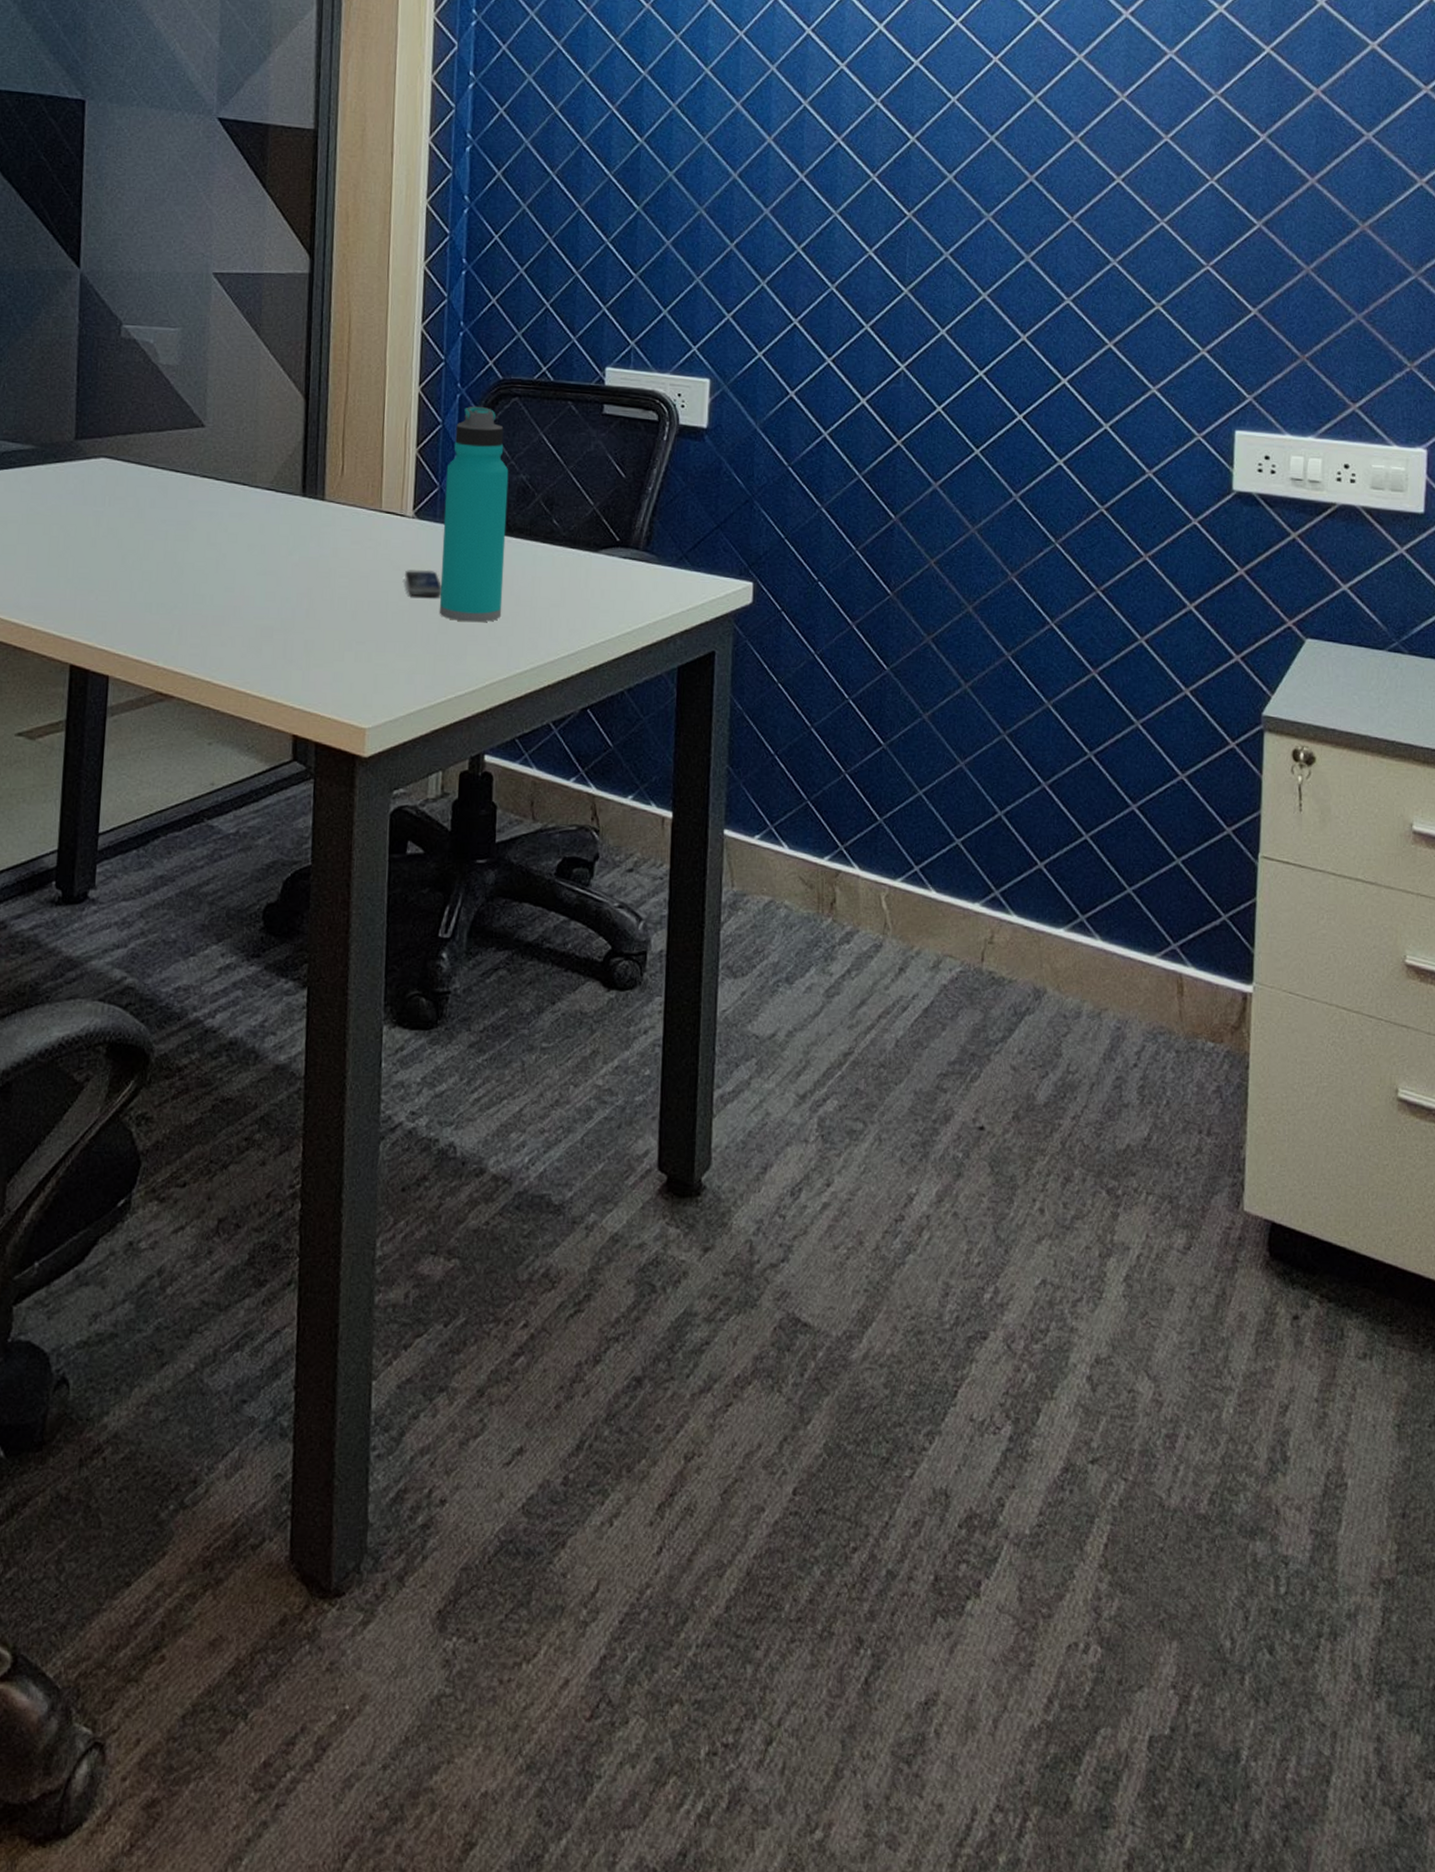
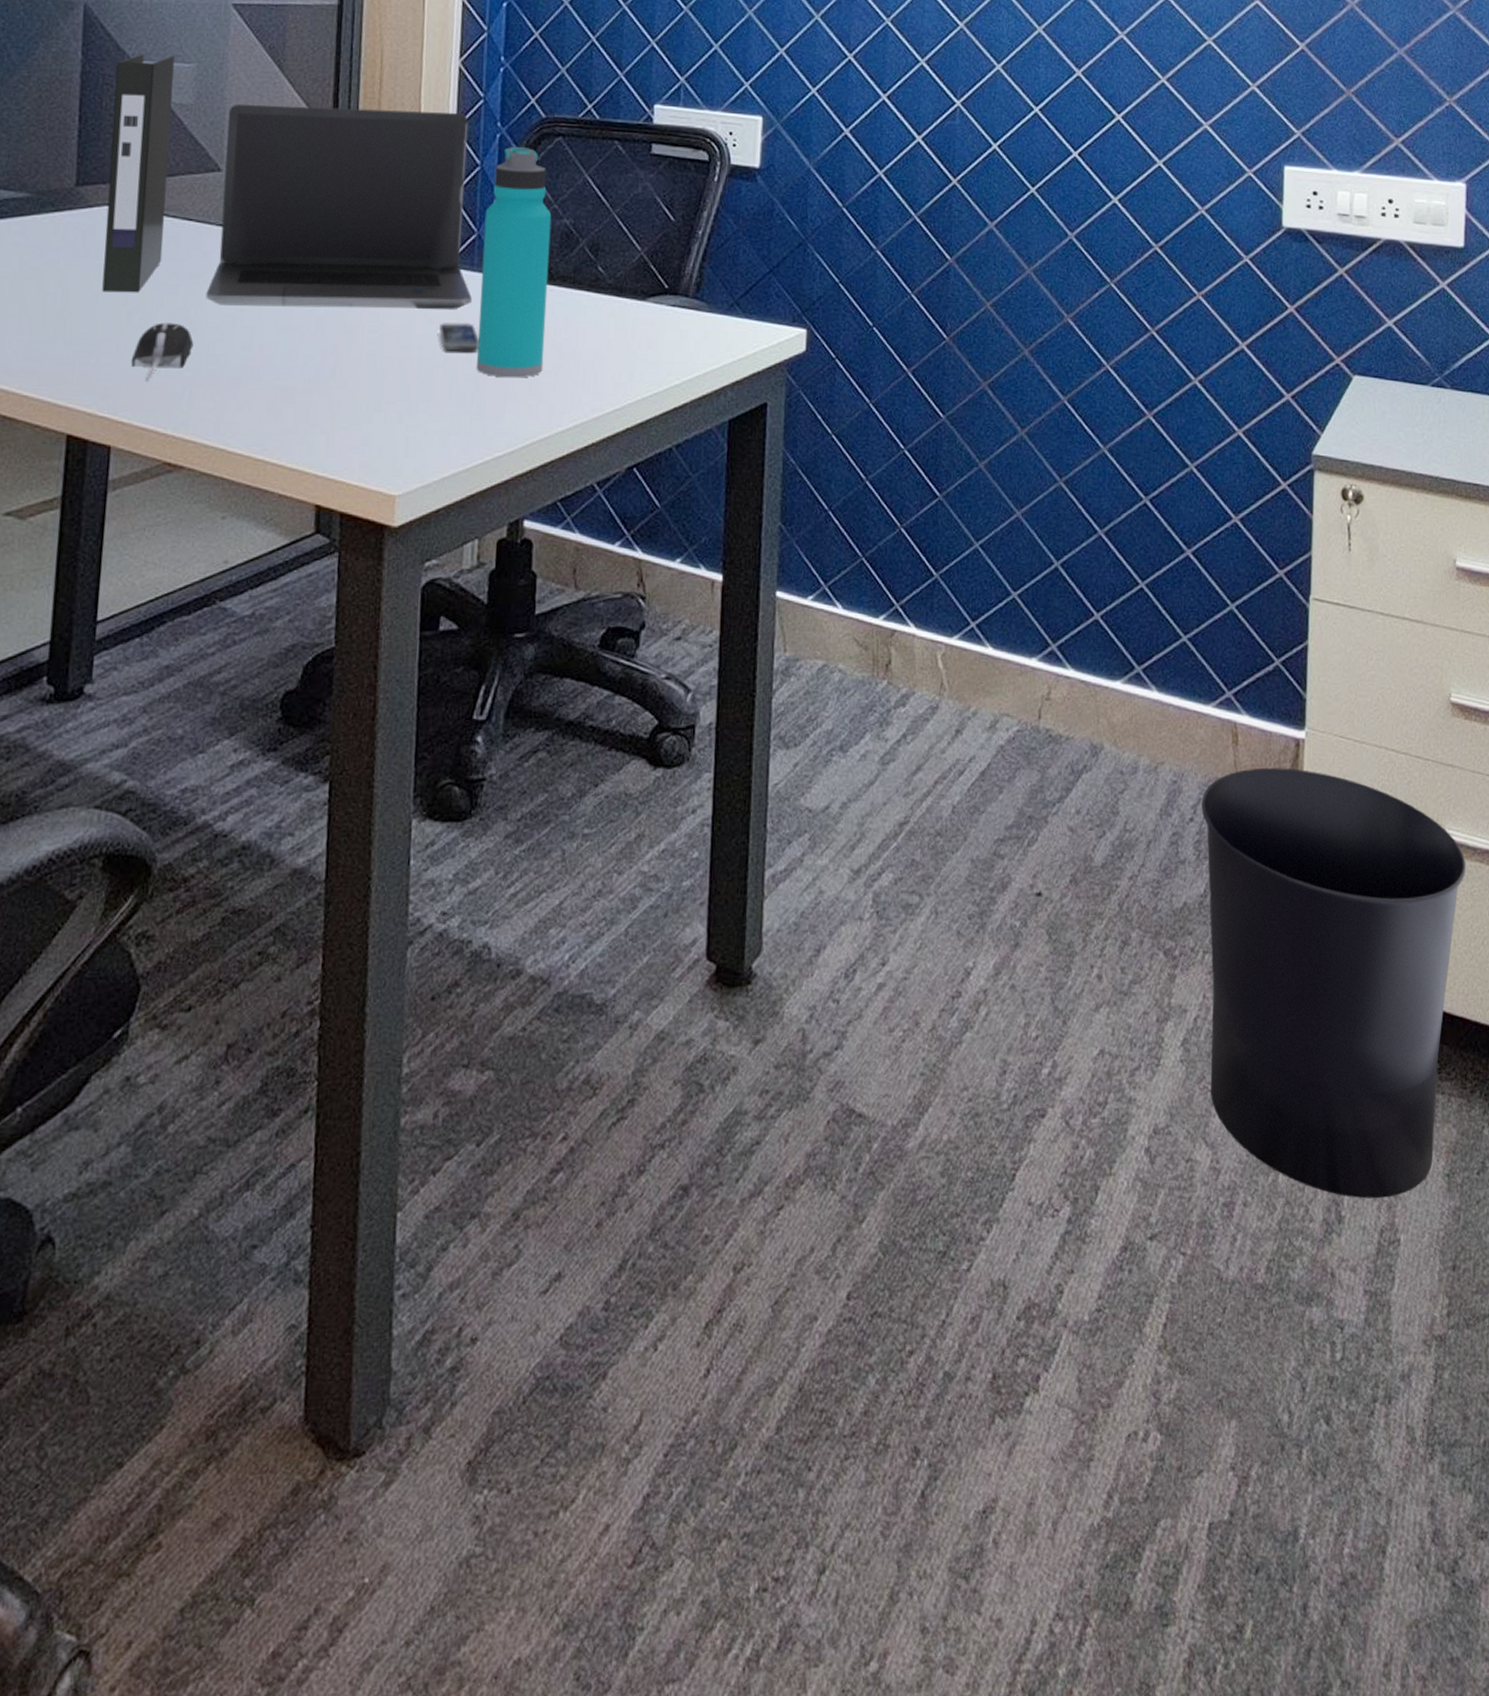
binder: none [99,319,162,538] -> present [102,54,175,293]
computer mouse: none [125,565,182,619] -> present [130,322,194,383]
laptop computer: none [192,365,435,558] -> present [206,104,472,309]
waste bin: none [1146,1019,1421,1443] -> present [1201,768,1466,1199]

